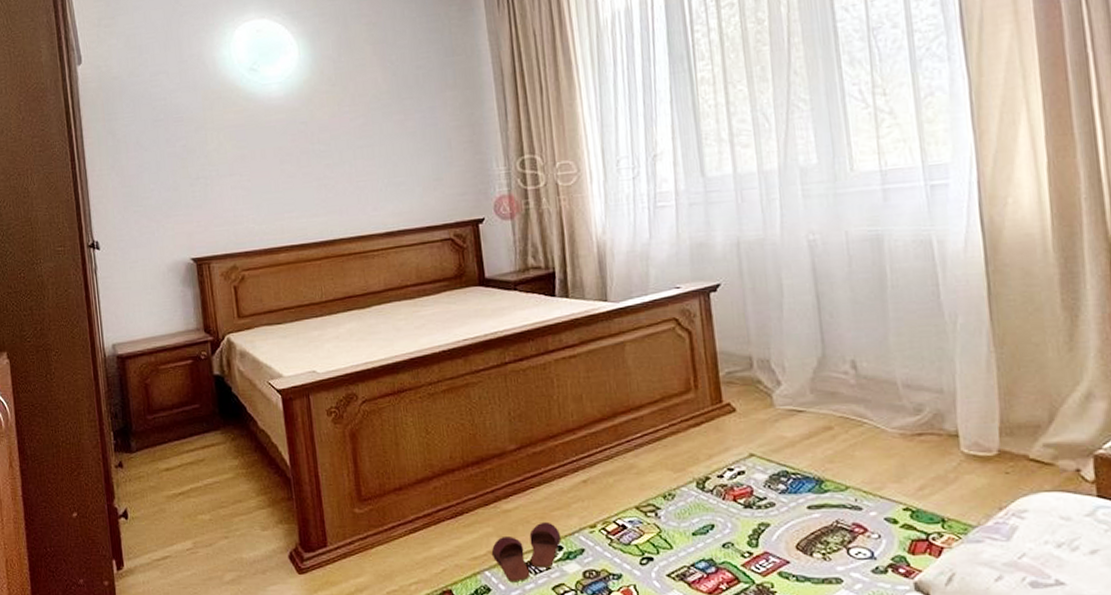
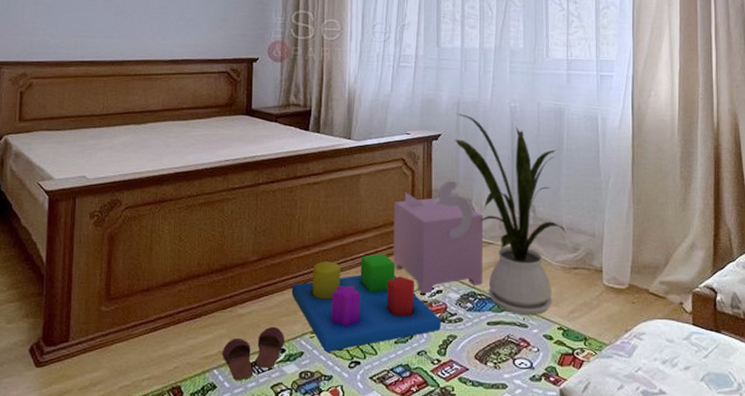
toy blocks: none [560,432,748,548] -> present [291,253,441,352]
toy box: none [671,338,797,476] -> present [393,180,483,294]
house plant: none [737,256,903,496] -> present [455,114,566,316]

